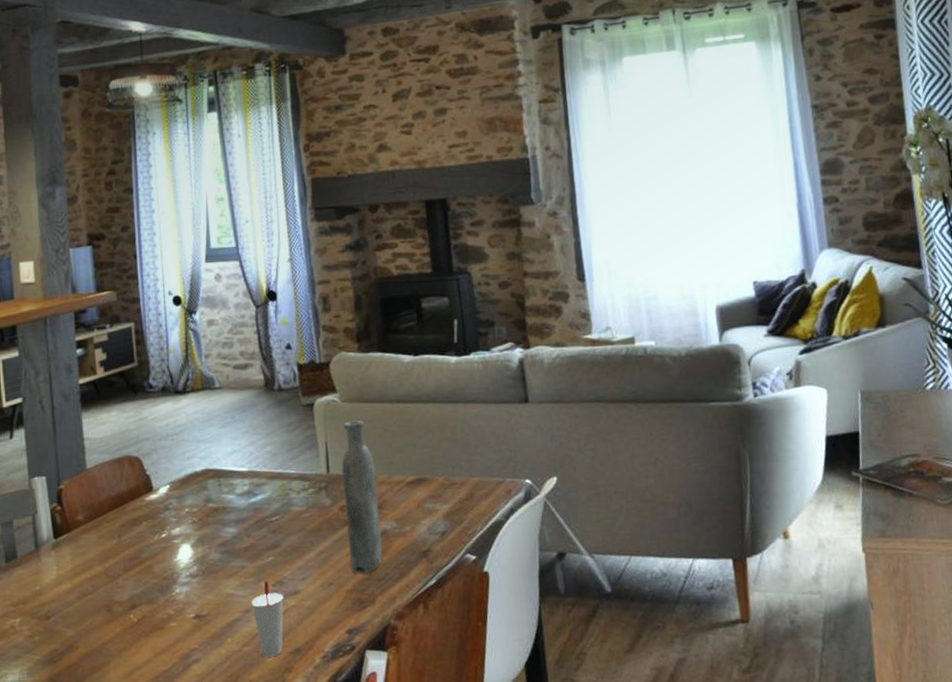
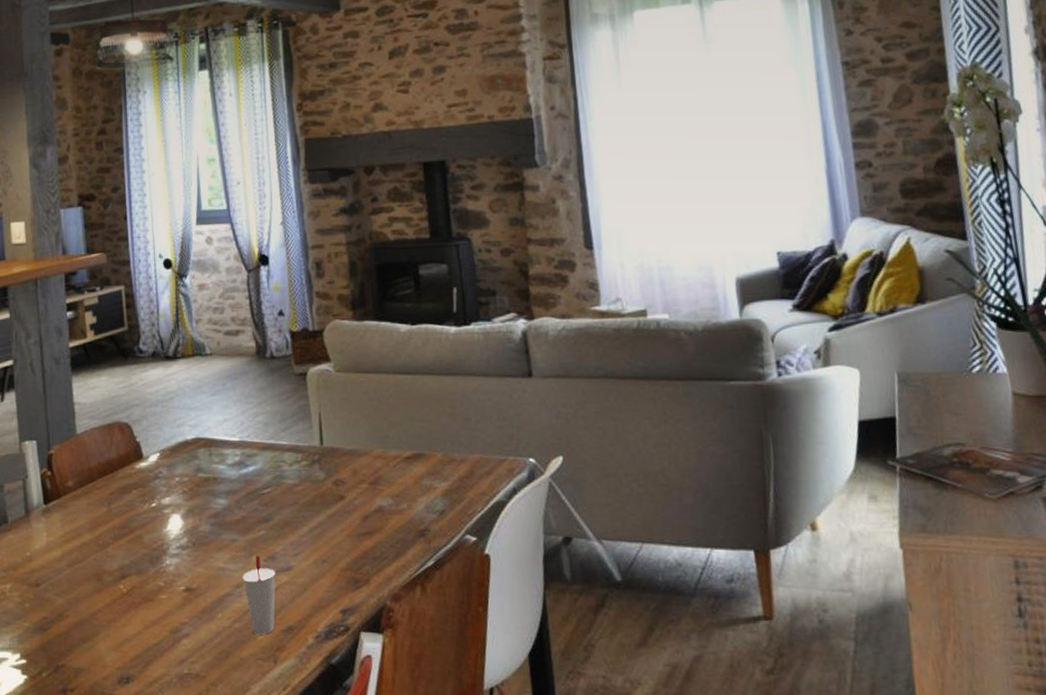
bottle: present [341,420,383,574] -> none [335,391,379,552]

